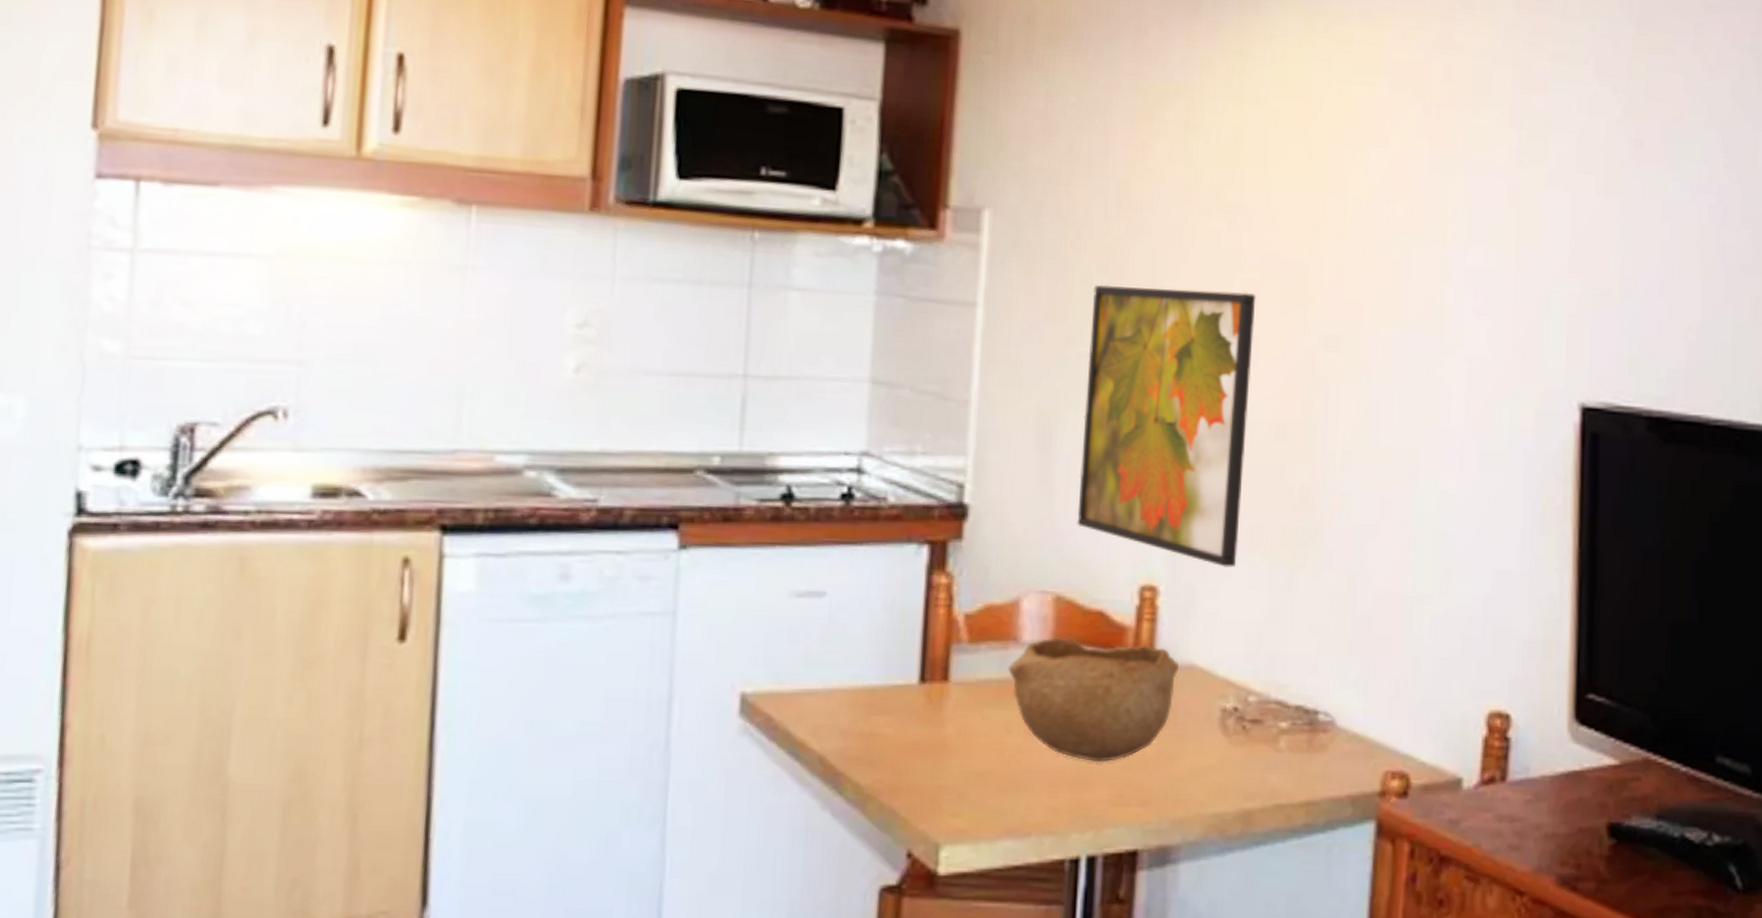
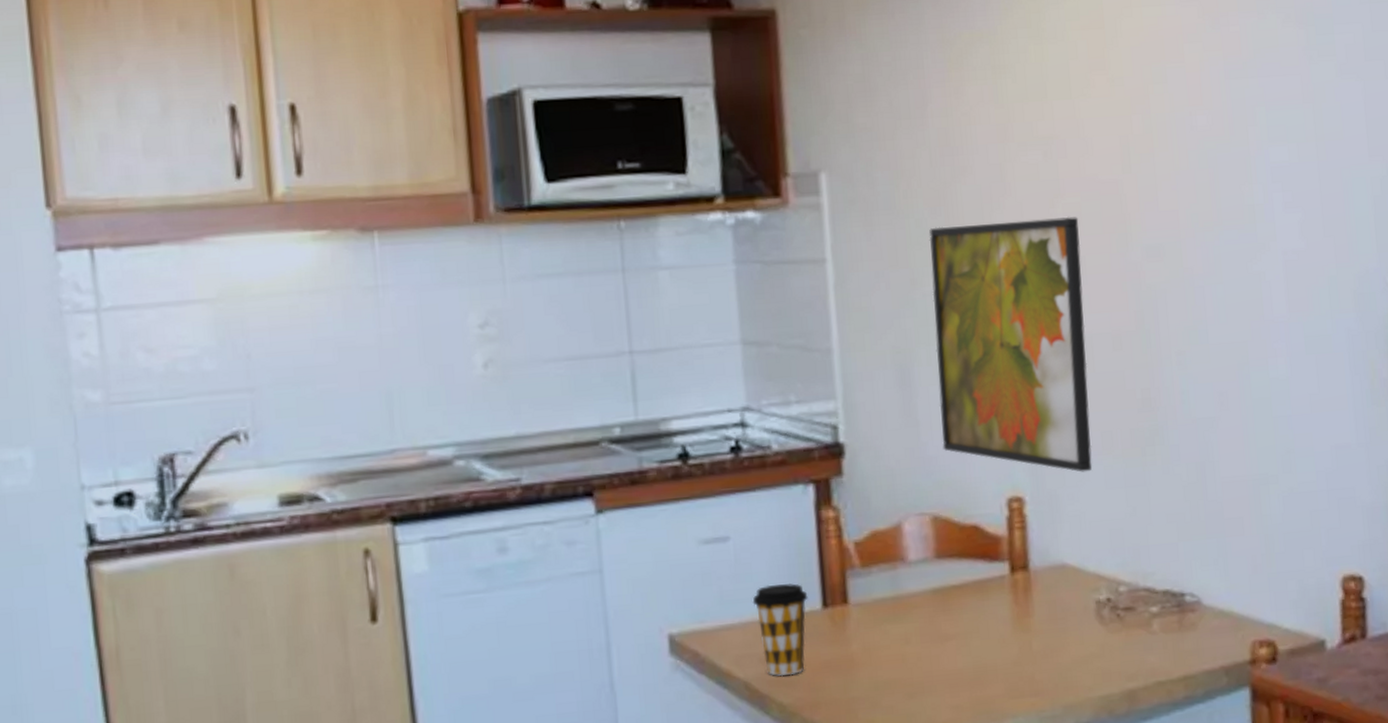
coffee cup: none [841,650,905,754] -> present [752,583,808,677]
bowl: present [1008,637,1180,763] -> none [899,549,1054,662]

